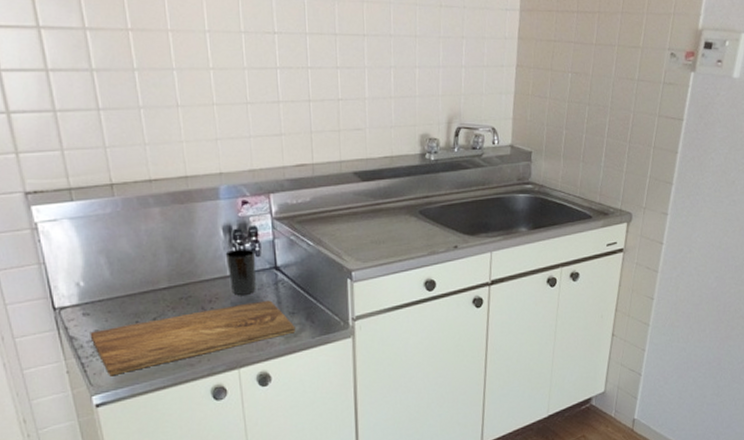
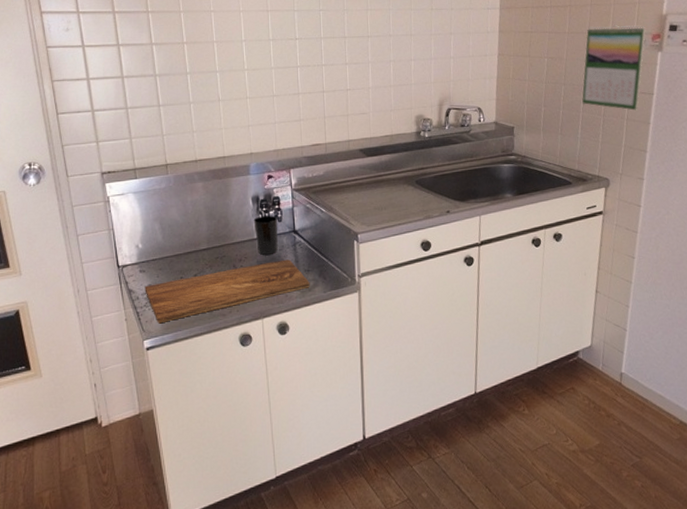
calendar: none [607,38,679,138] -> present [582,25,646,111]

